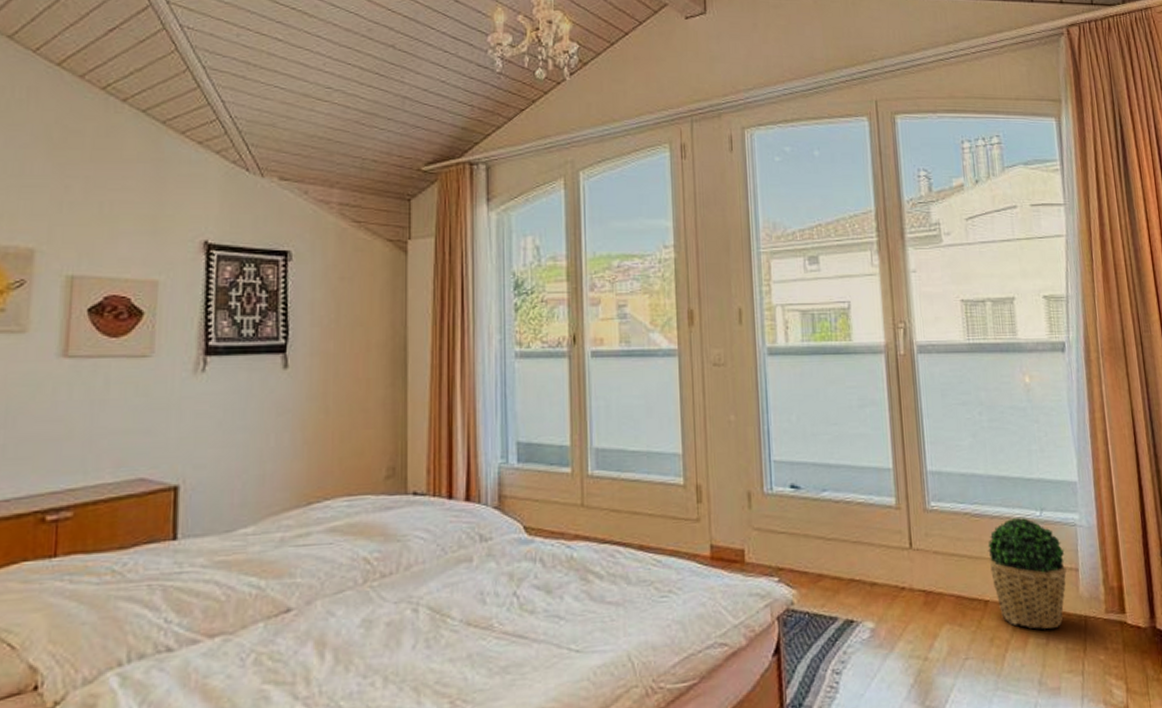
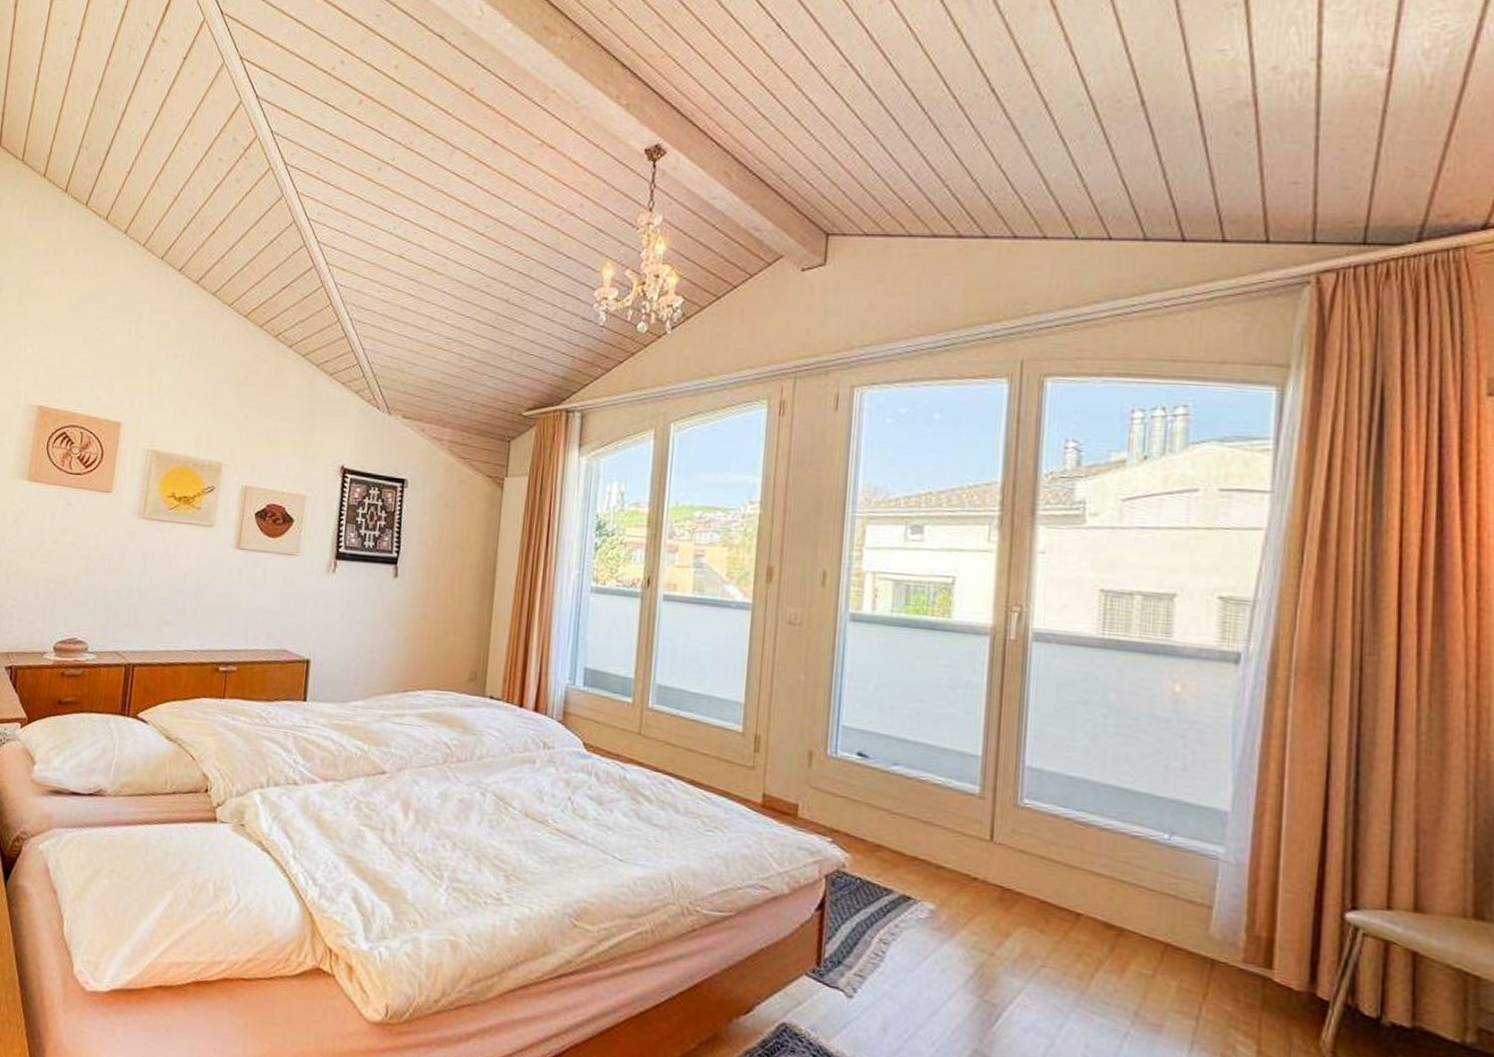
potted plant: present [987,518,1067,629] -> none [1089,835,1196,963]

